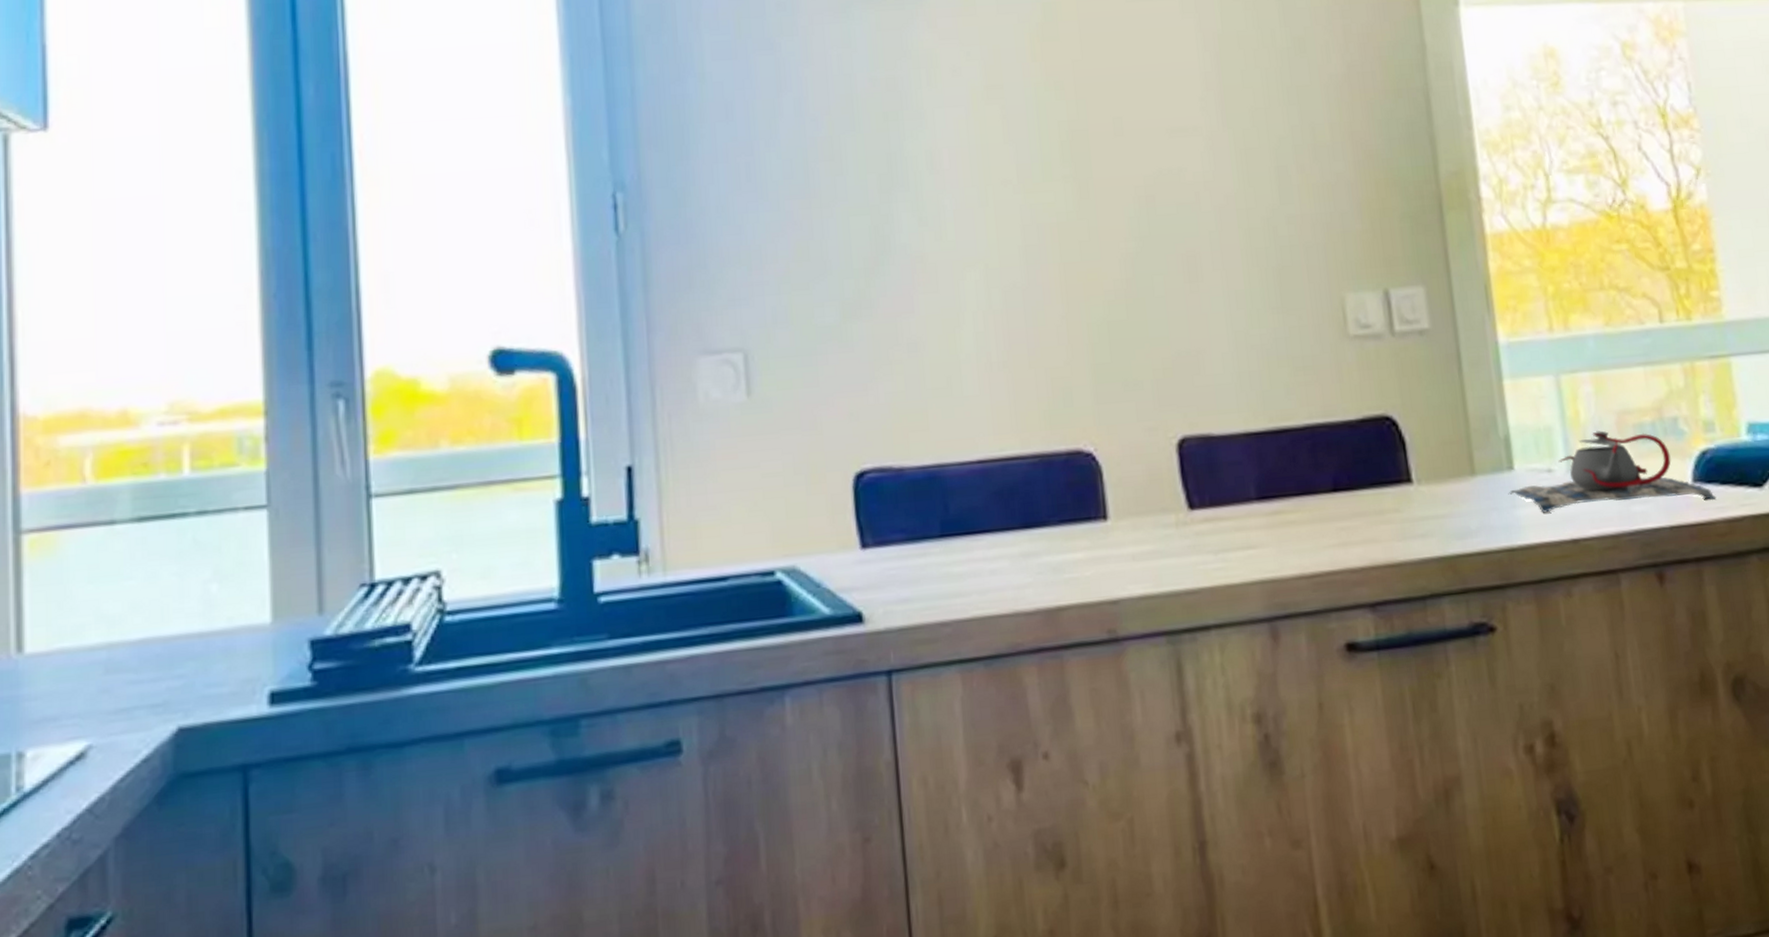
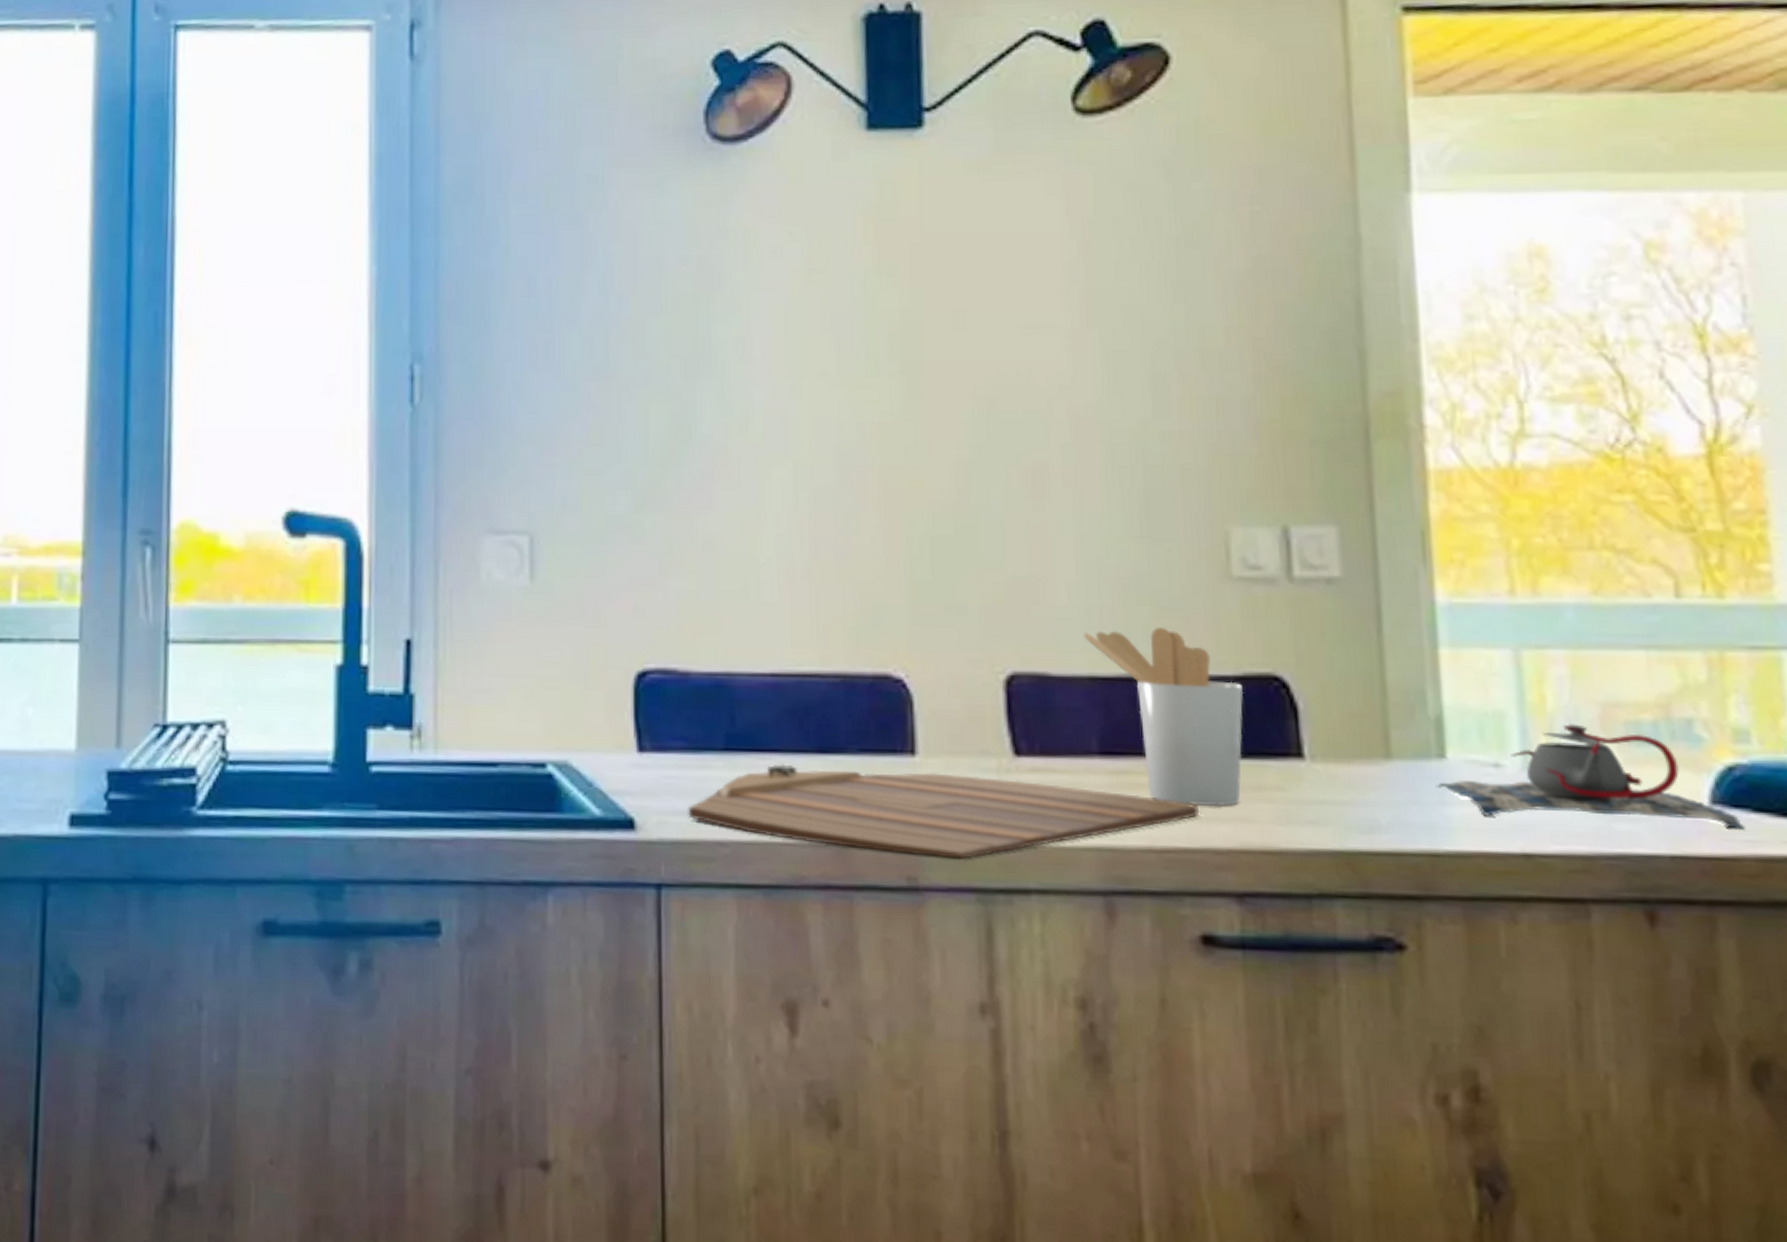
cutting board: none [911,530,1338,612] -> present [688,764,1200,859]
utensil holder: none [1237,384,1368,534] -> present [1083,627,1244,807]

